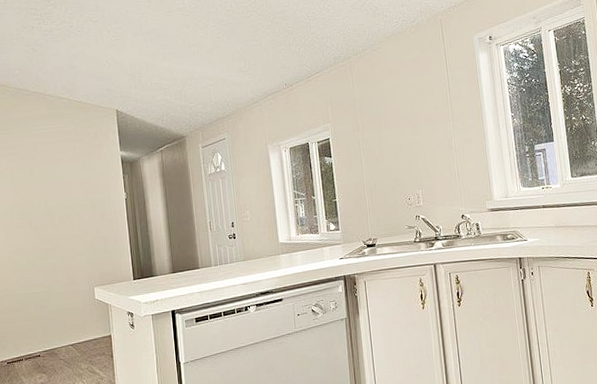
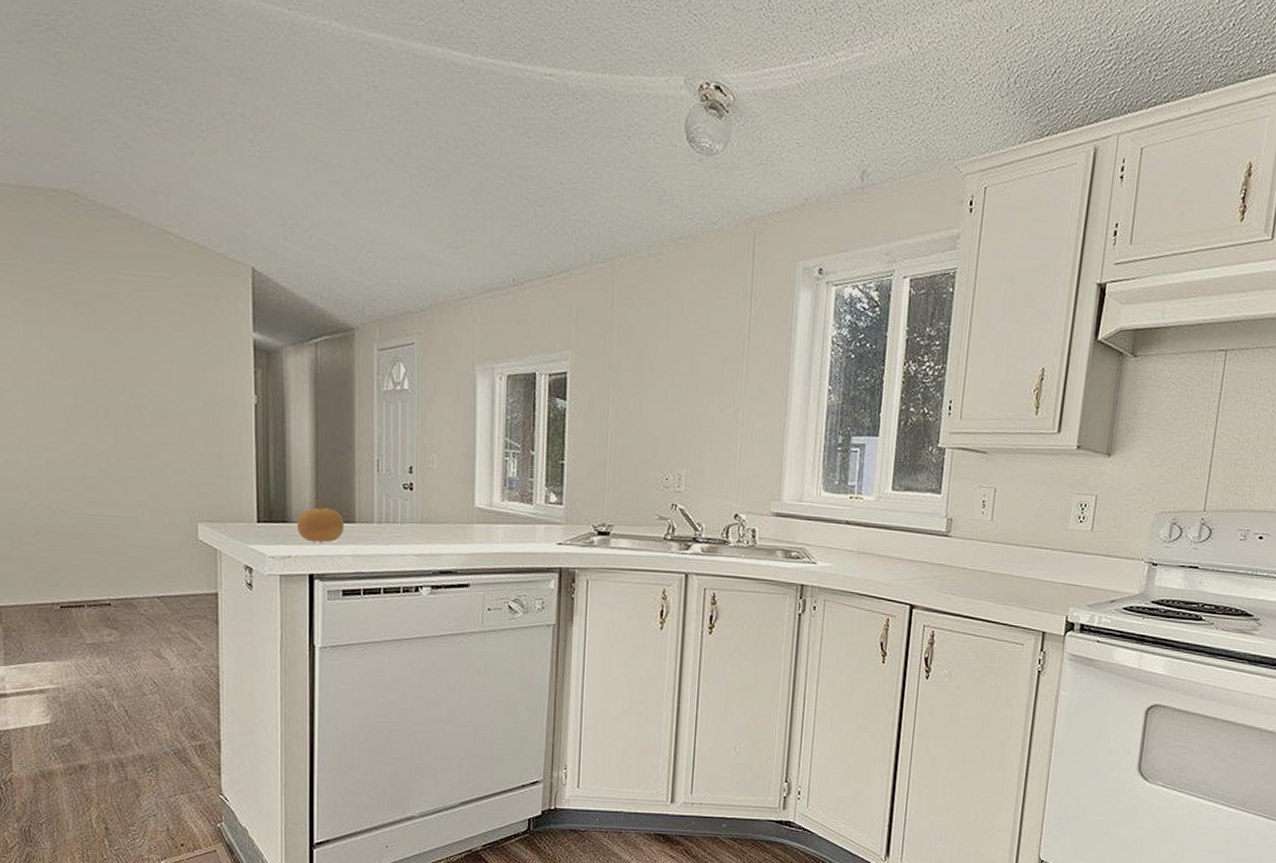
fruit: none [159,256,192,288] -> present [296,499,345,543]

